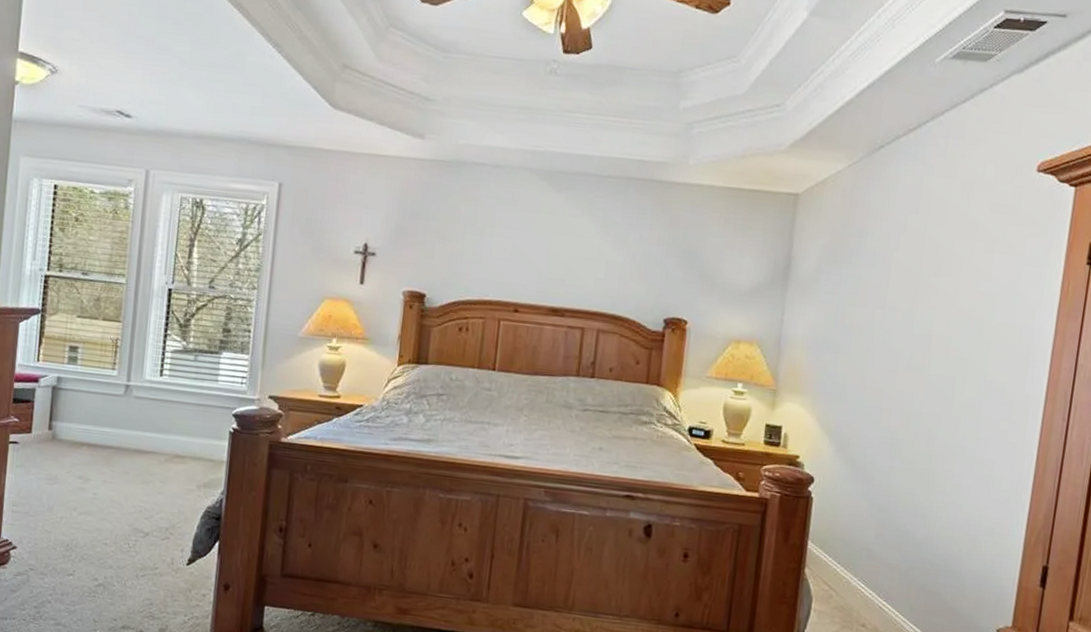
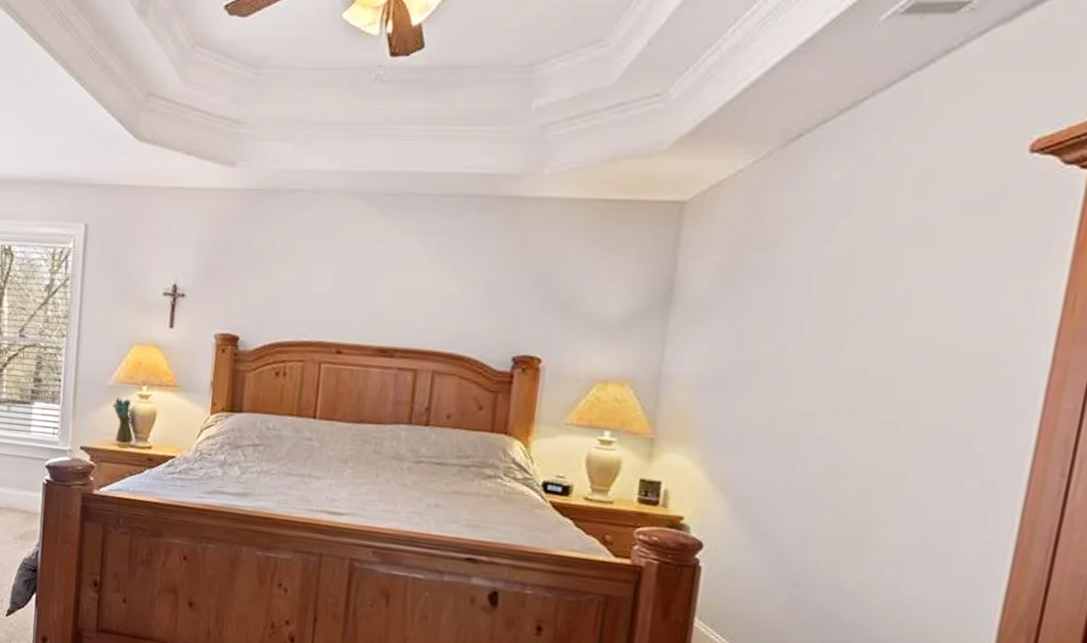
vase: none [302,348,323,399] -> present [112,396,134,450]

